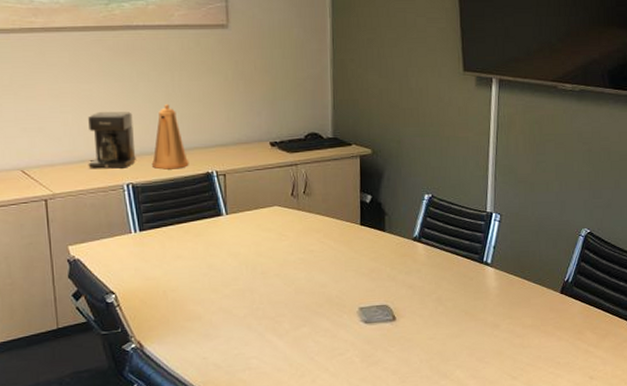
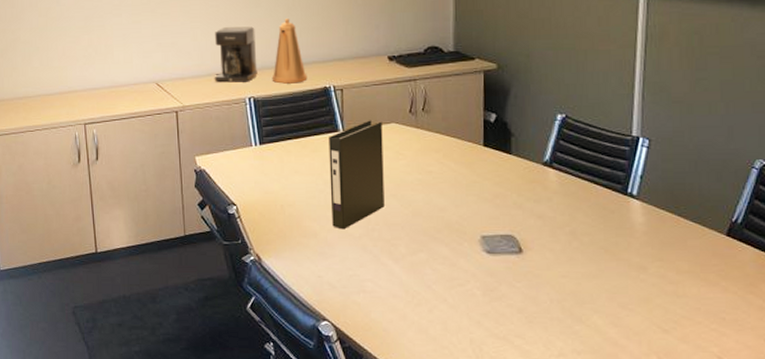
binder: none [212,204,268,311] -> present [329,120,385,230]

